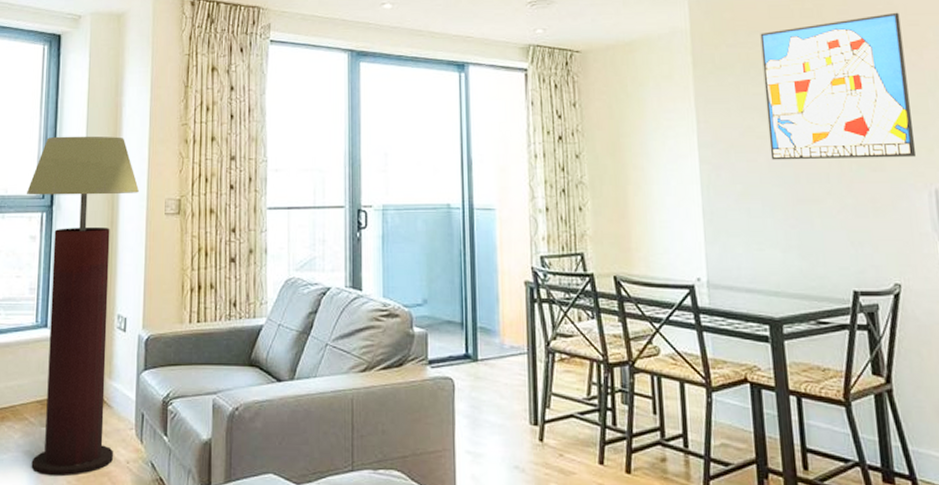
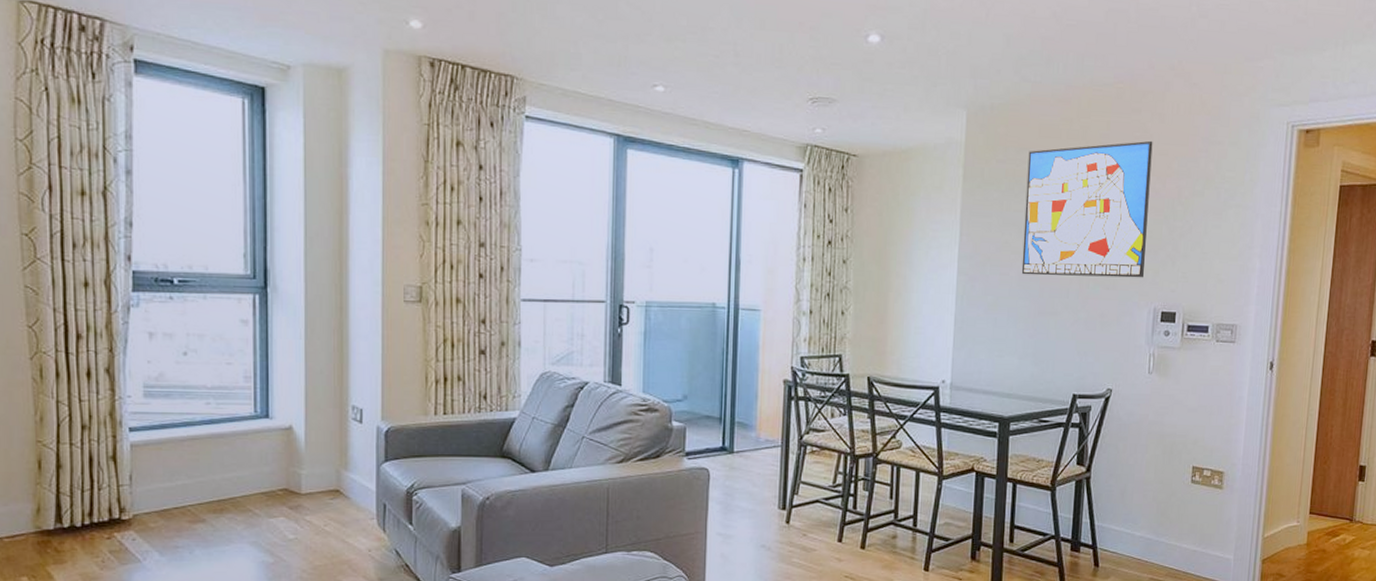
floor lamp: present [27,136,139,477] -> none [233,208,372,566]

